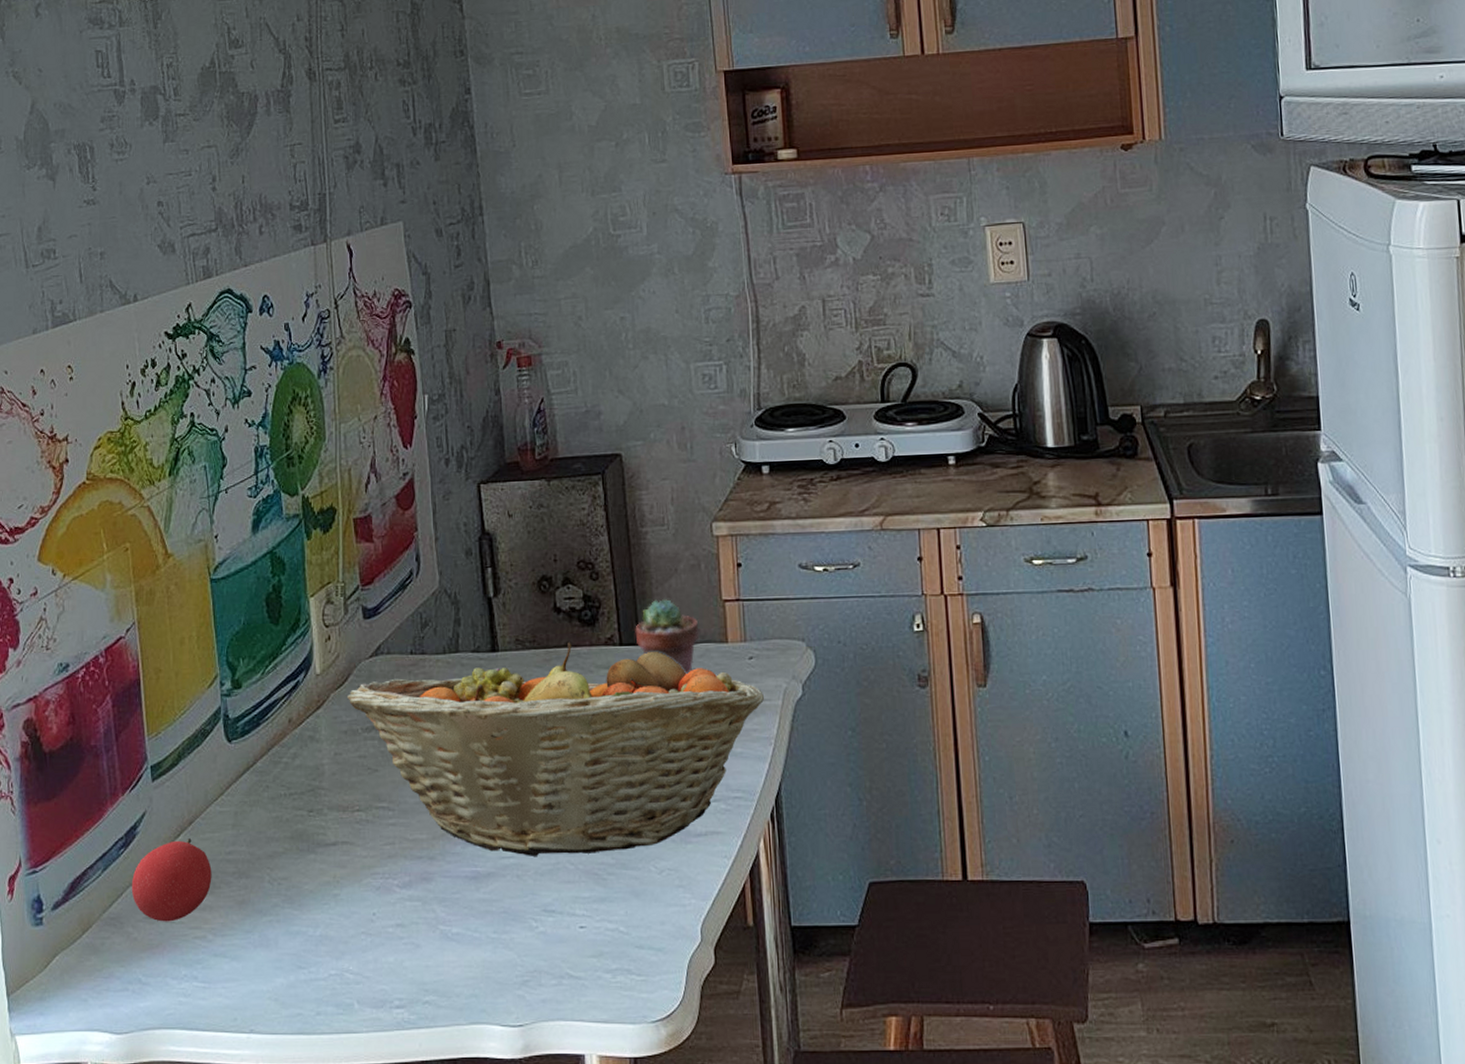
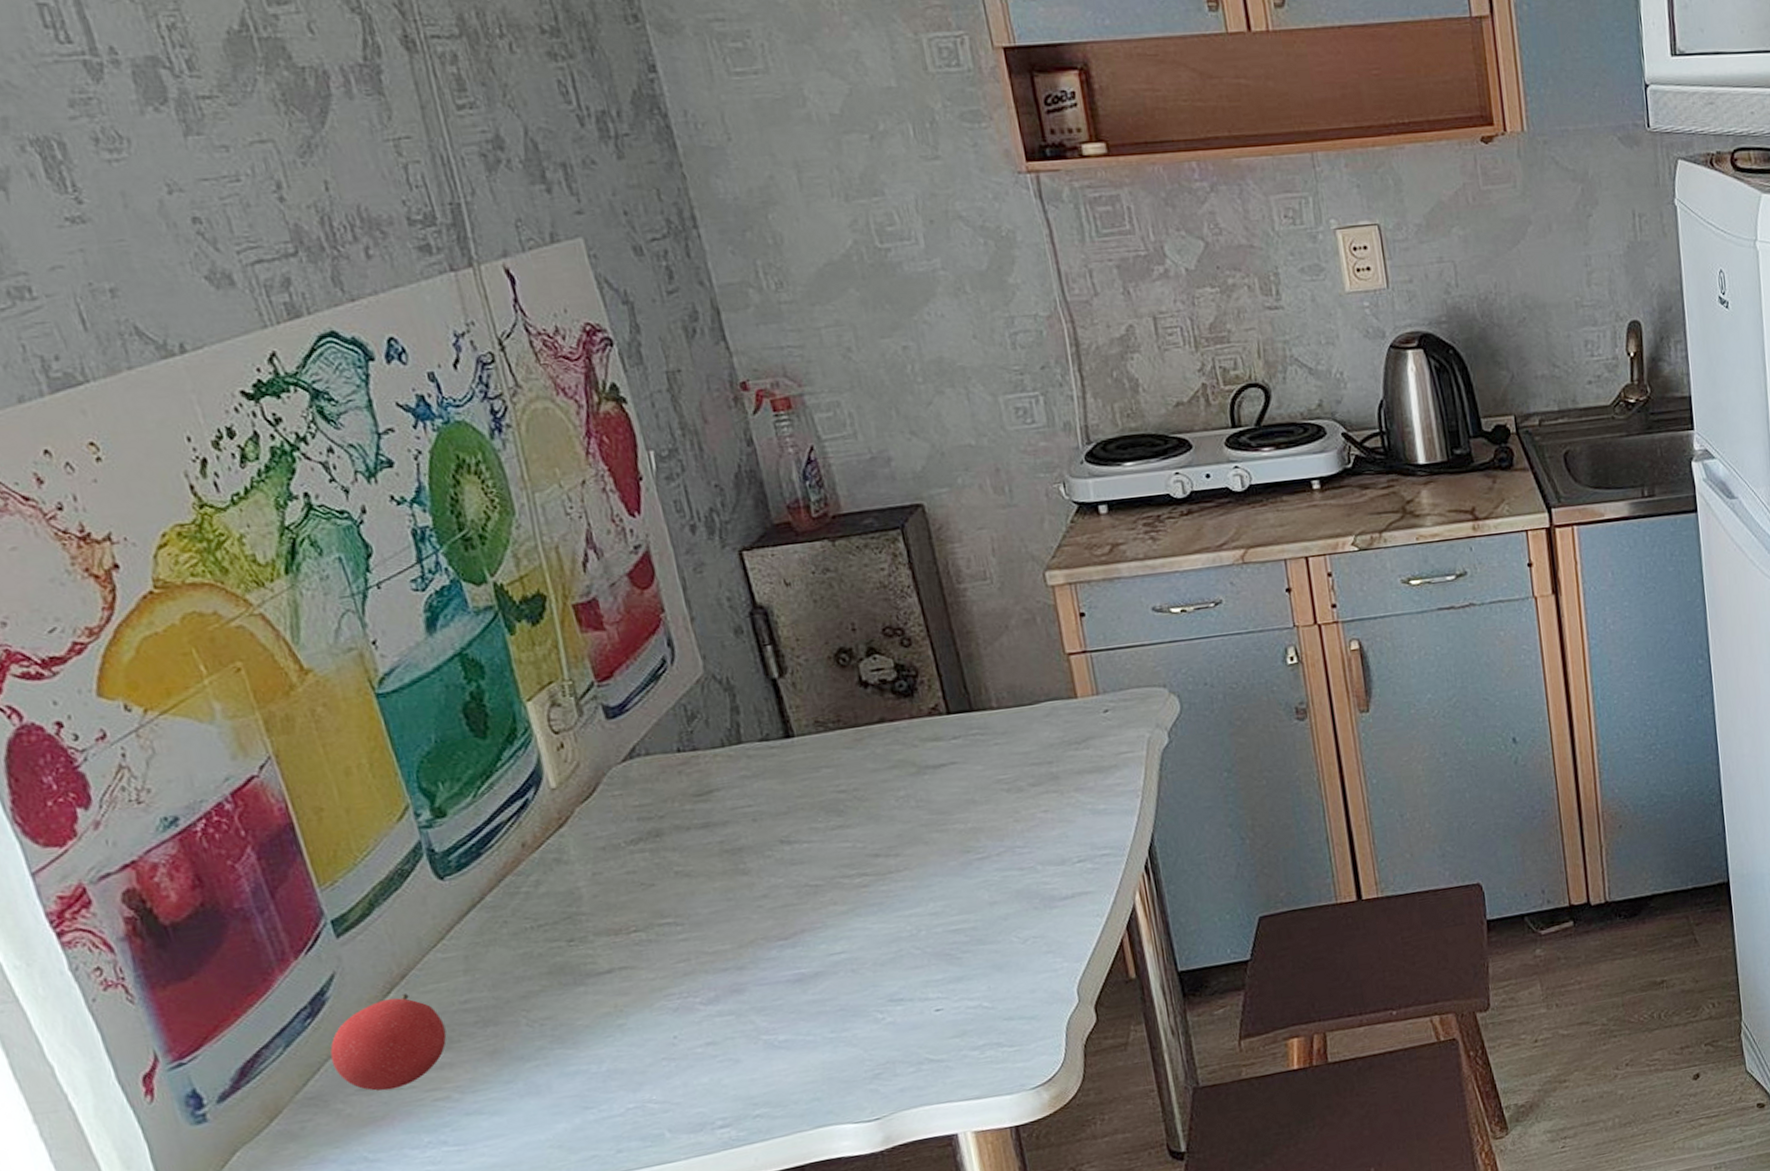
fruit basket: present [346,642,765,856] -> none [597,716,1127,950]
potted succulent: present [635,599,699,675] -> none [963,659,1042,737]

